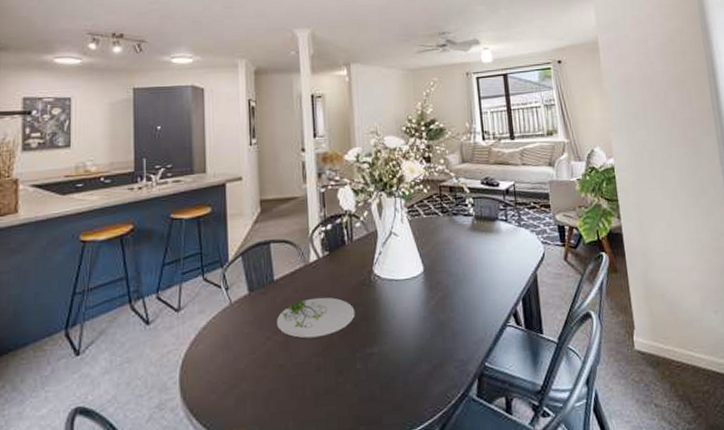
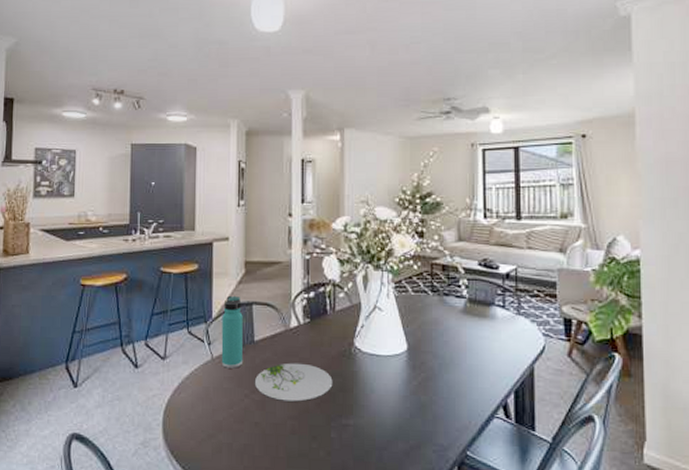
thermos bottle: none [239,236,263,312] -> present [221,295,243,369]

